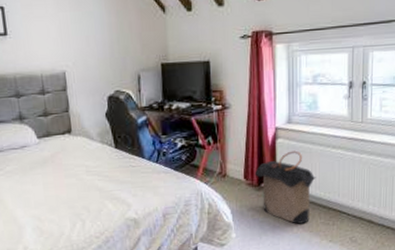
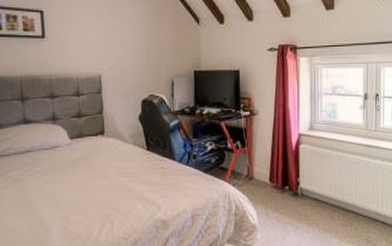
laundry hamper: present [254,150,316,224] -> none [279,155,335,225]

